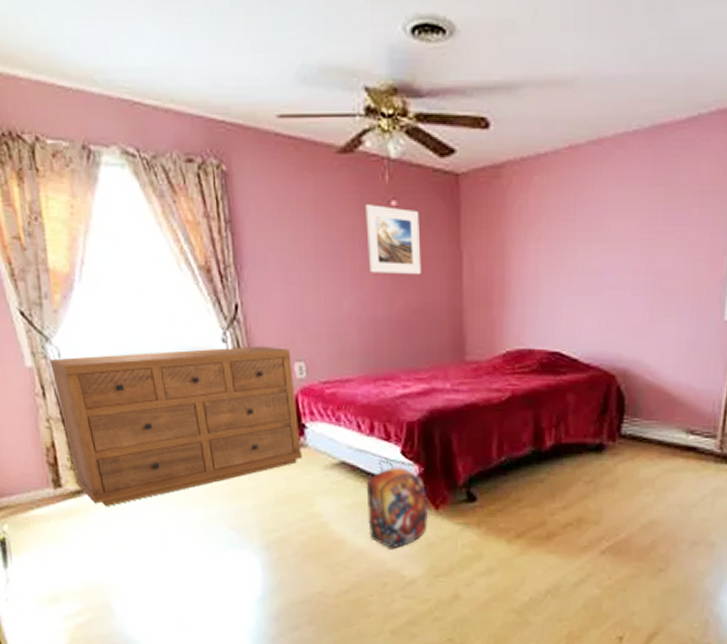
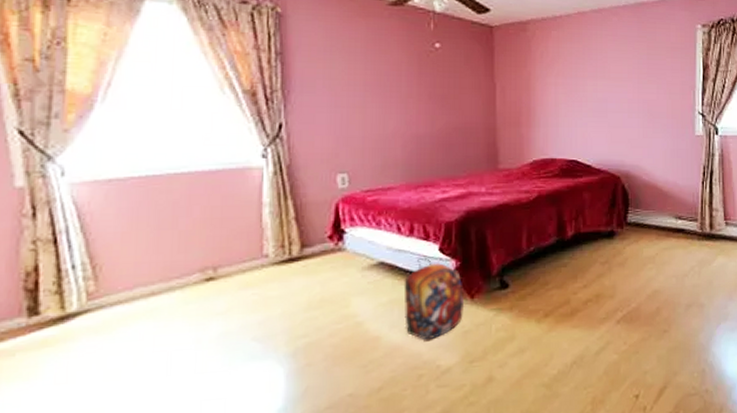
dresser: present [50,345,303,507] -> none [48,160,340,332]
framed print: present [365,204,421,275] -> none [412,45,461,101]

